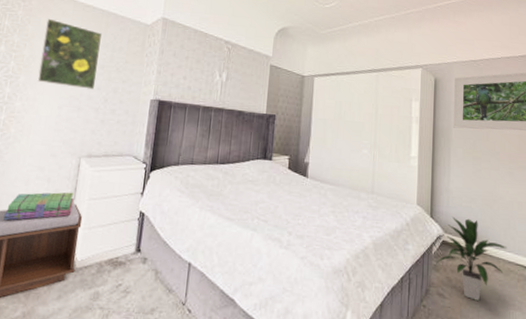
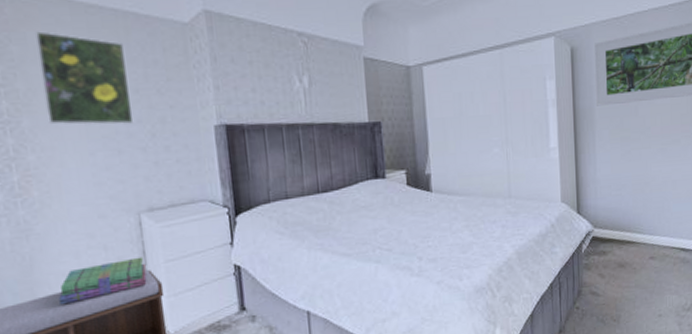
indoor plant: present [436,217,507,301] -> none [587,208,662,293]

